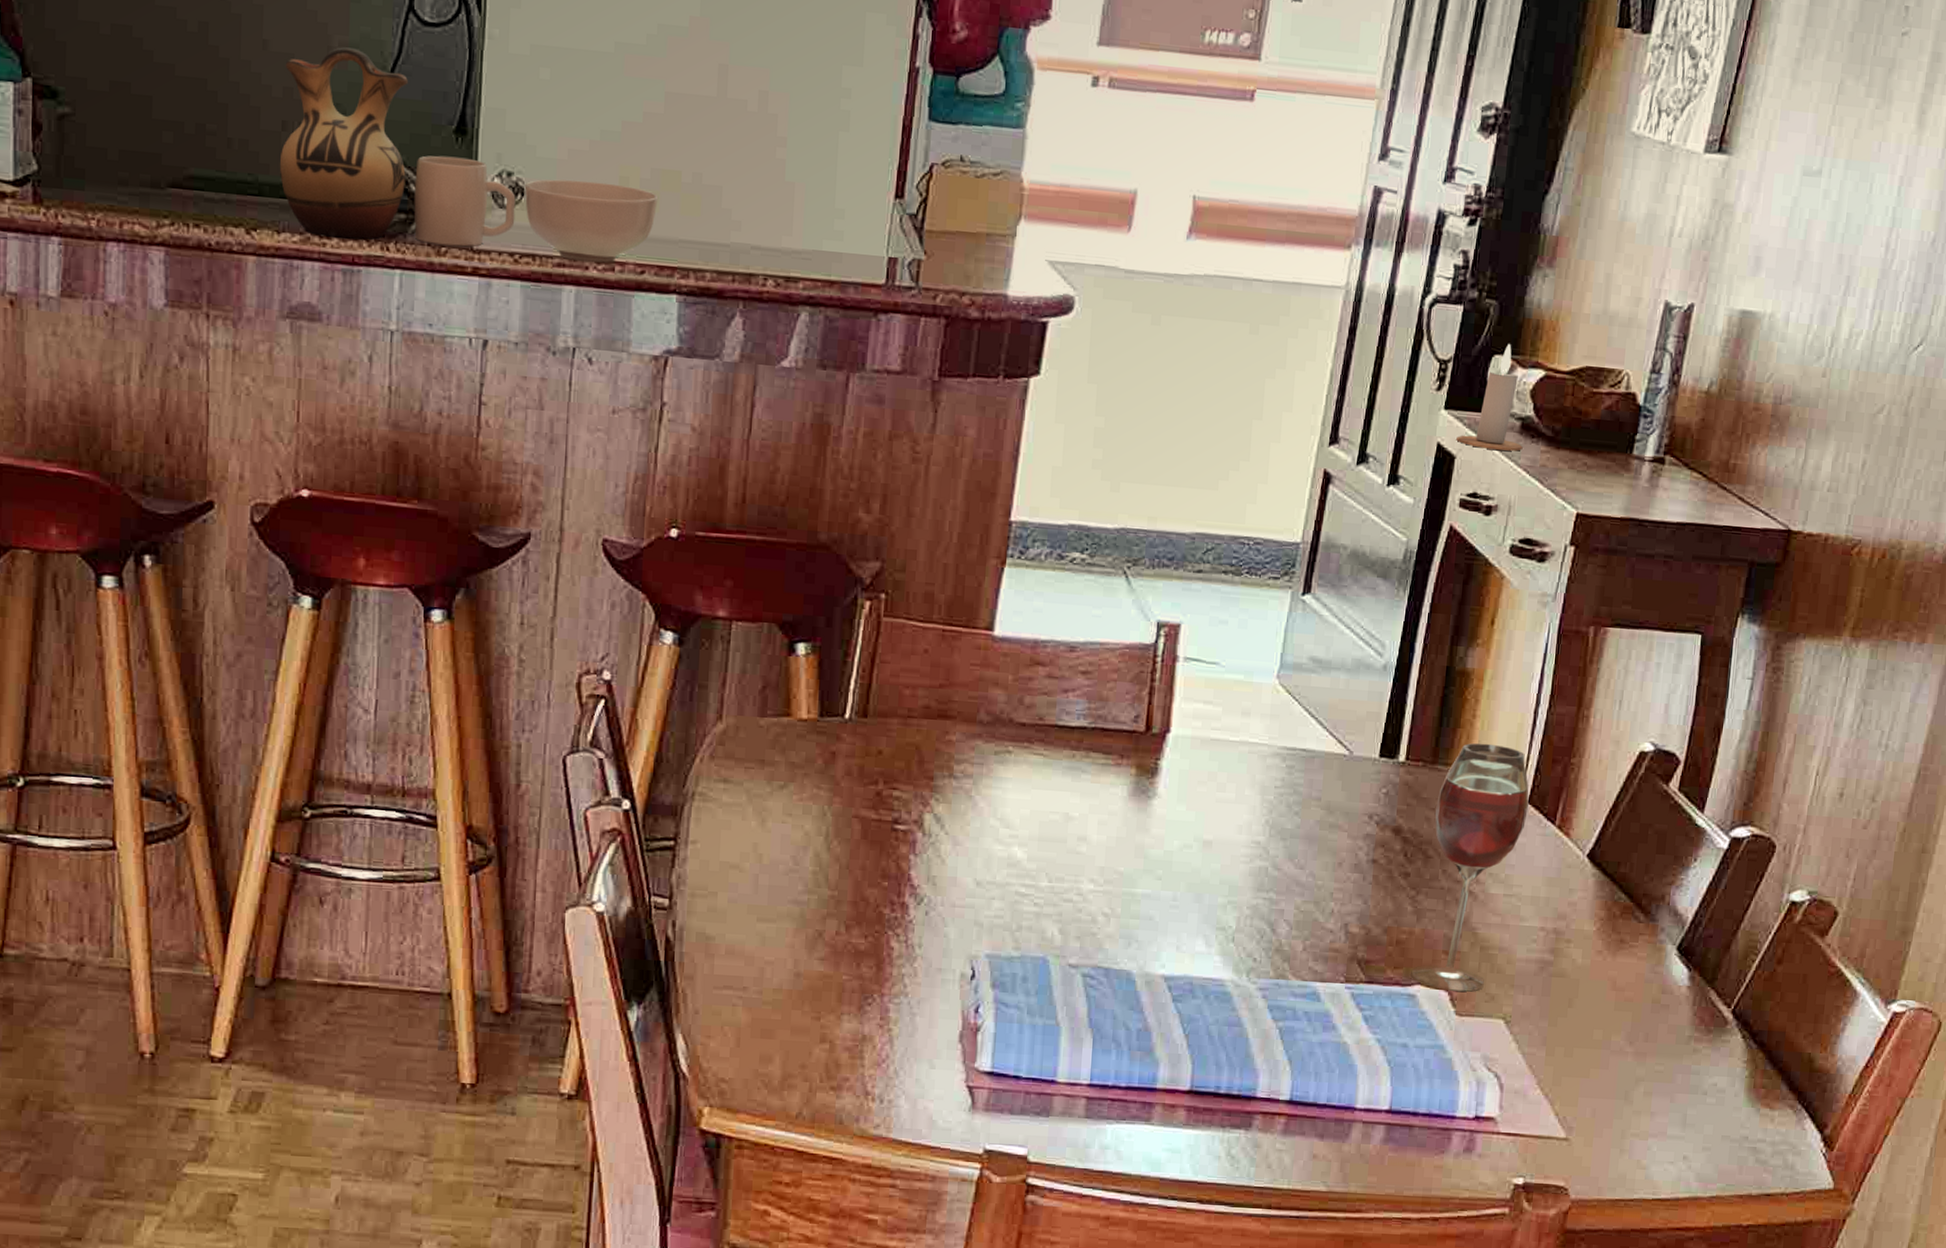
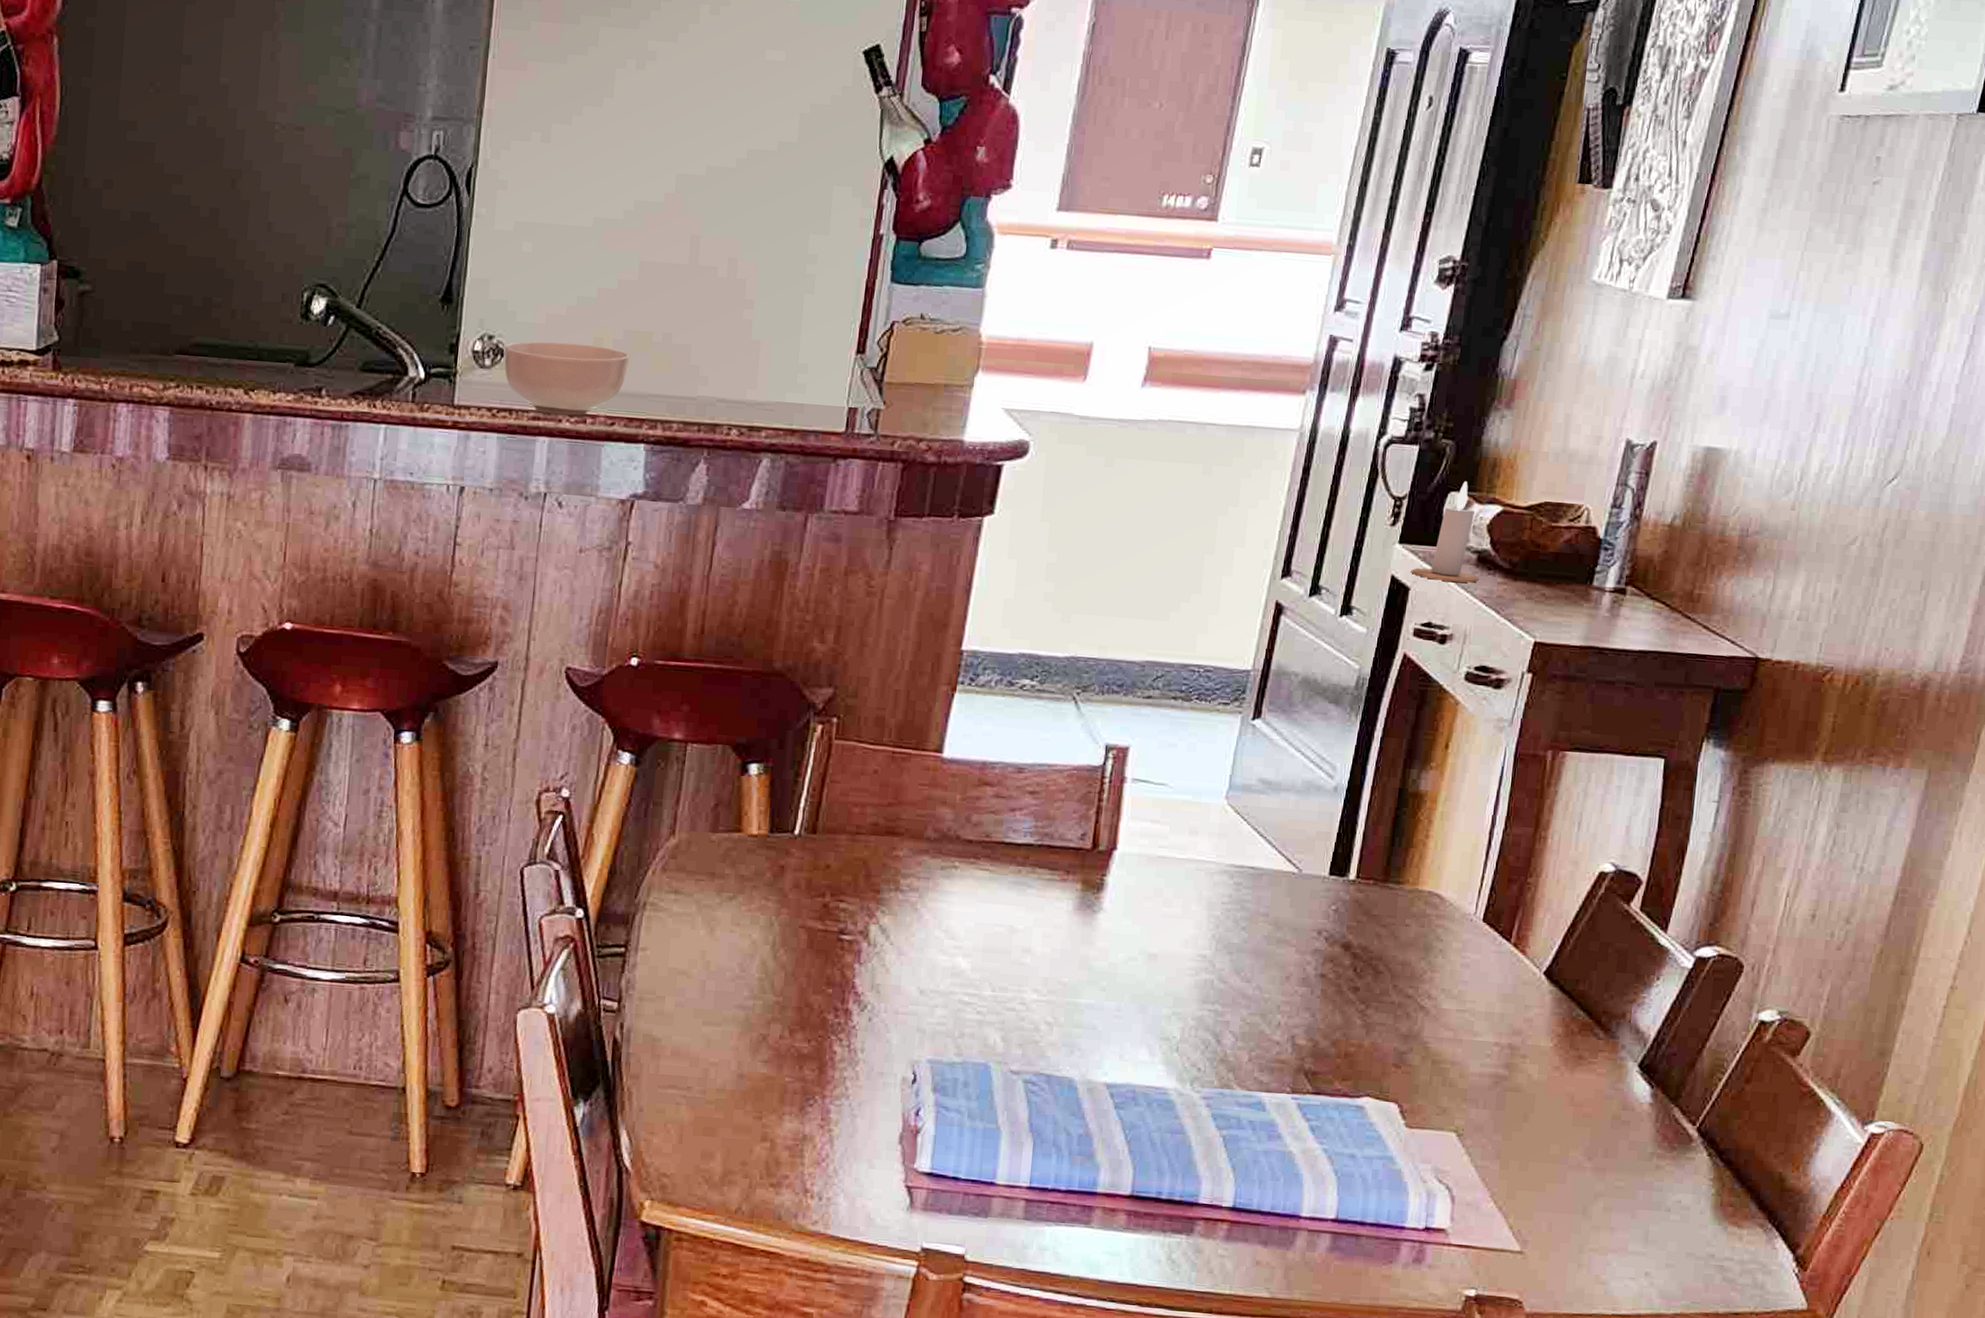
ceramic pitcher: present [279,47,409,241] -> none [278,227,401,399]
mug: present [414,155,516,248] -> none [400,322,496,404]
wineglass: present [1411,743,1529,992] -> none [1359,862,1484,1105]

